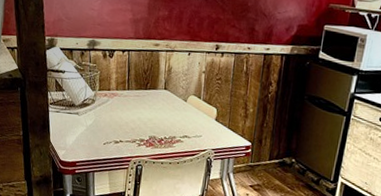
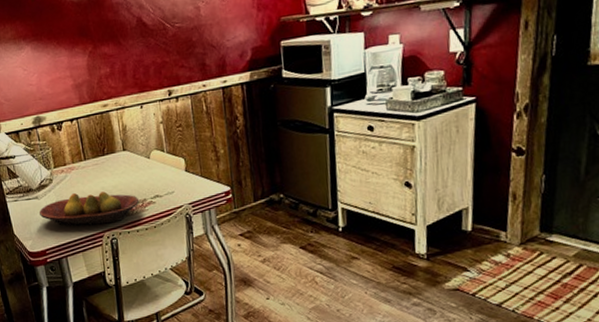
fruit bowl: none [76,116,170,152] -> present [39,191,140,227]

